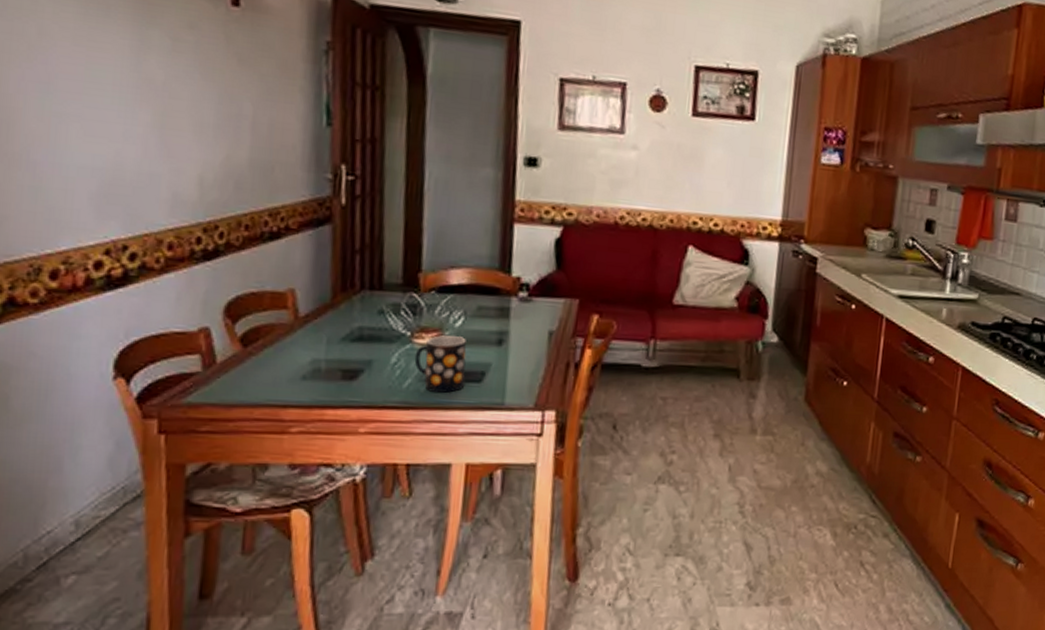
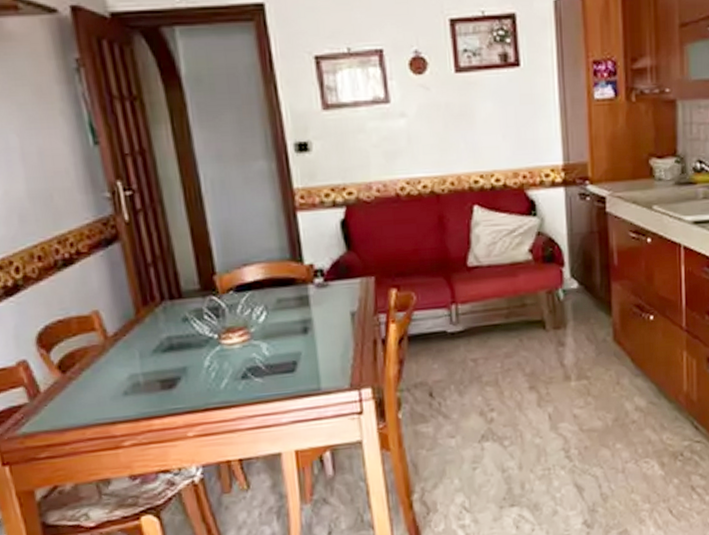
mug: present [414,335,467,394] -> none [226,331,280,389]

